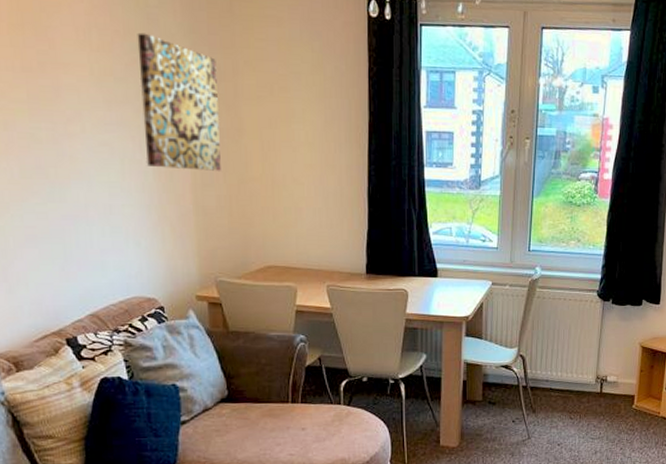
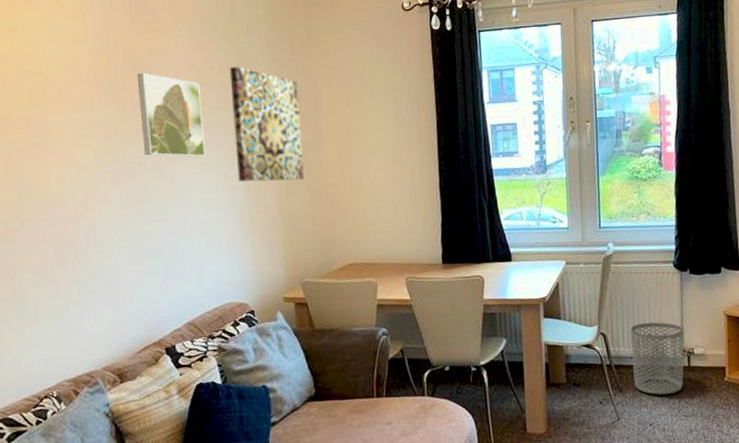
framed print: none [26,27,109,135] -> present [136,72,205,158]
waste bin: none [547,348,600,417] -> present [630,322,685,395]

